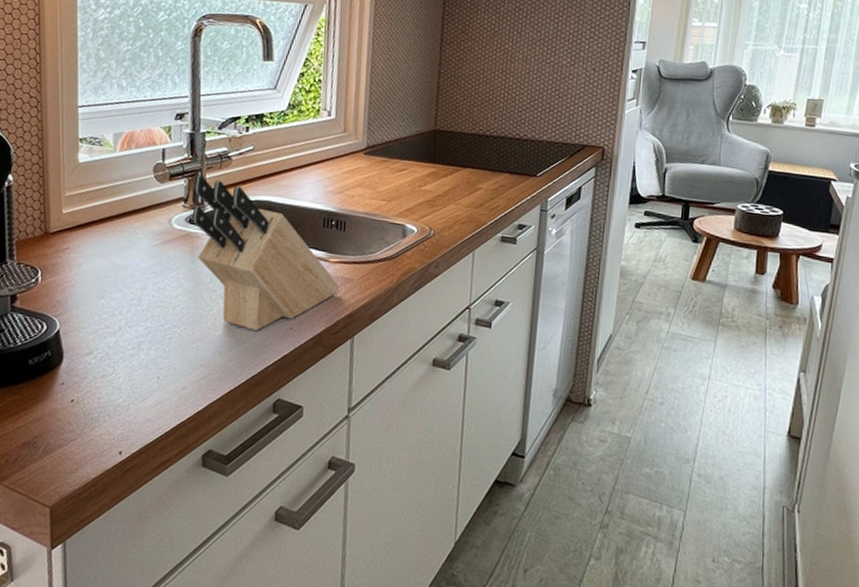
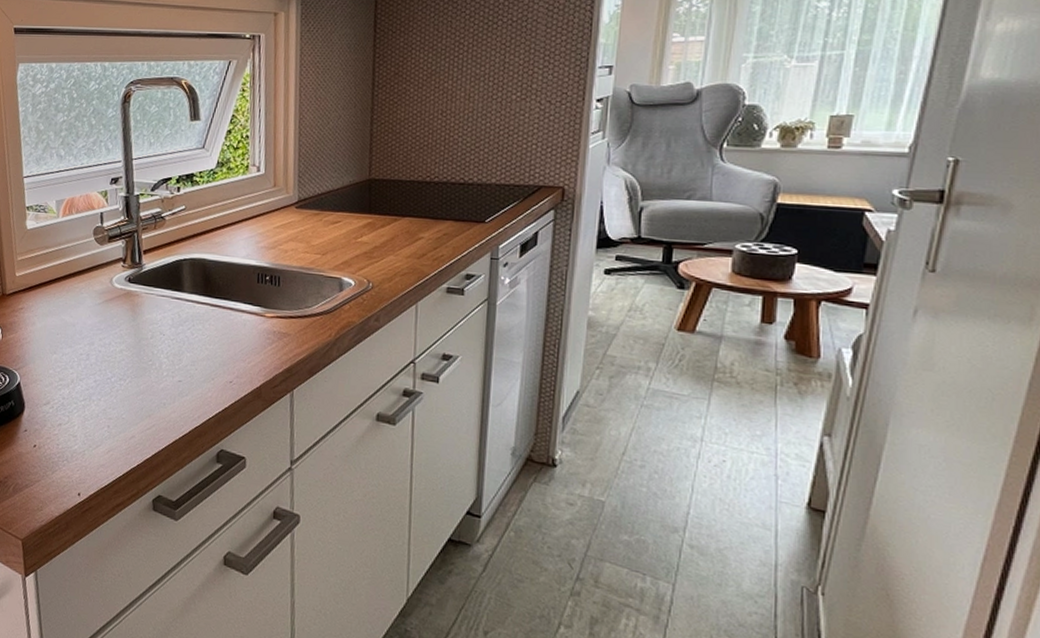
knife block: present [192,174,340,331] -> none [131,235,277,384]

